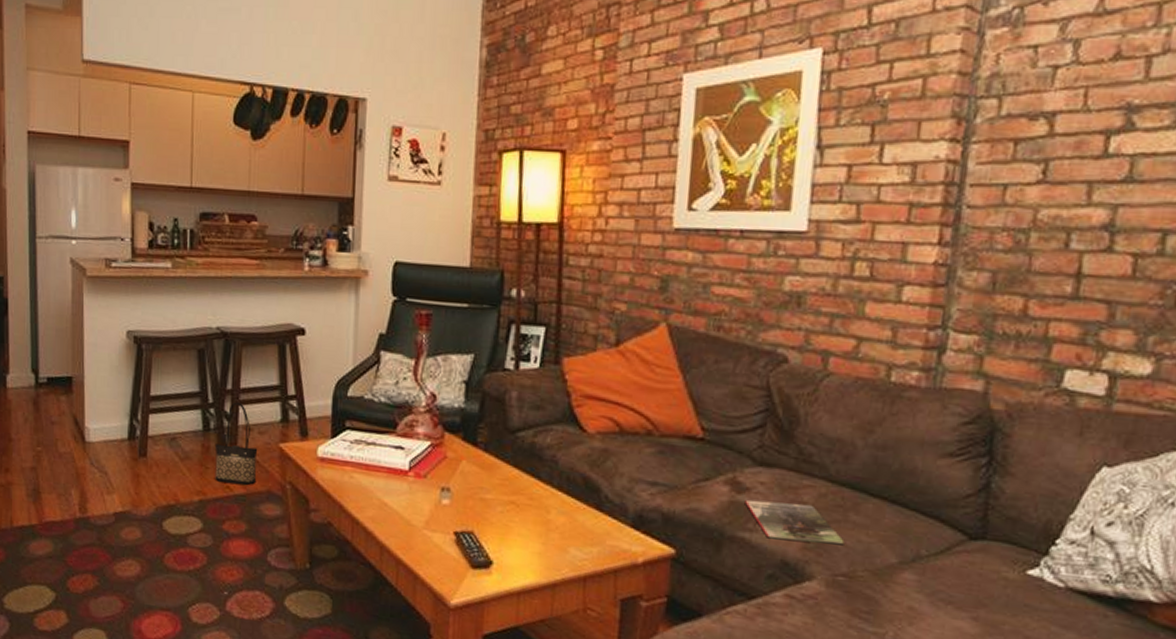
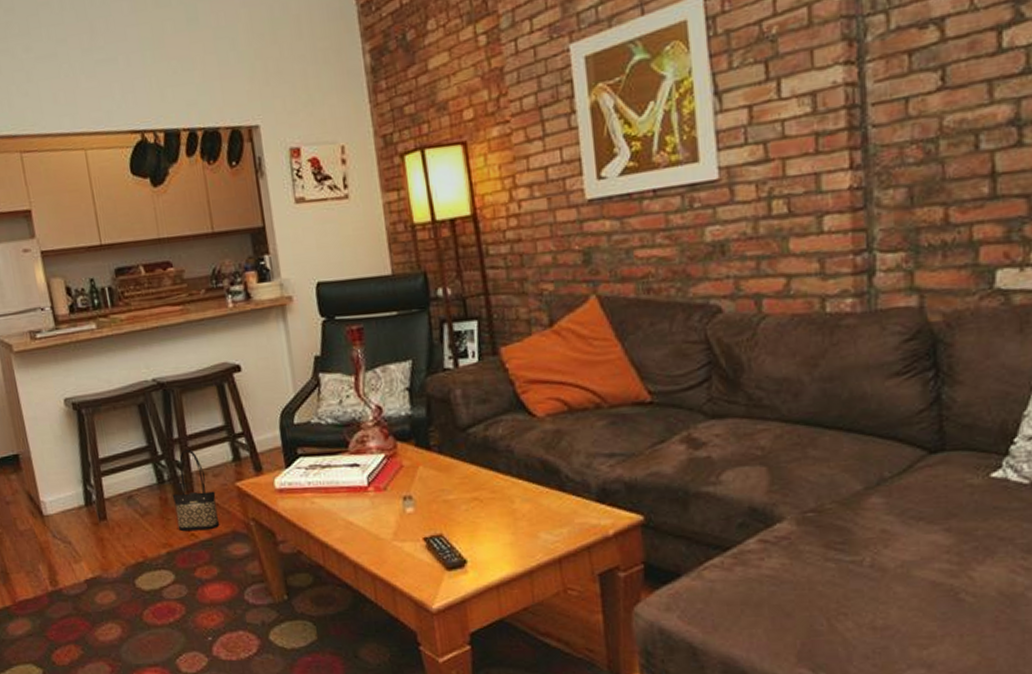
magazine: present [745,499,844,545] -> none [703,447,808,488]

